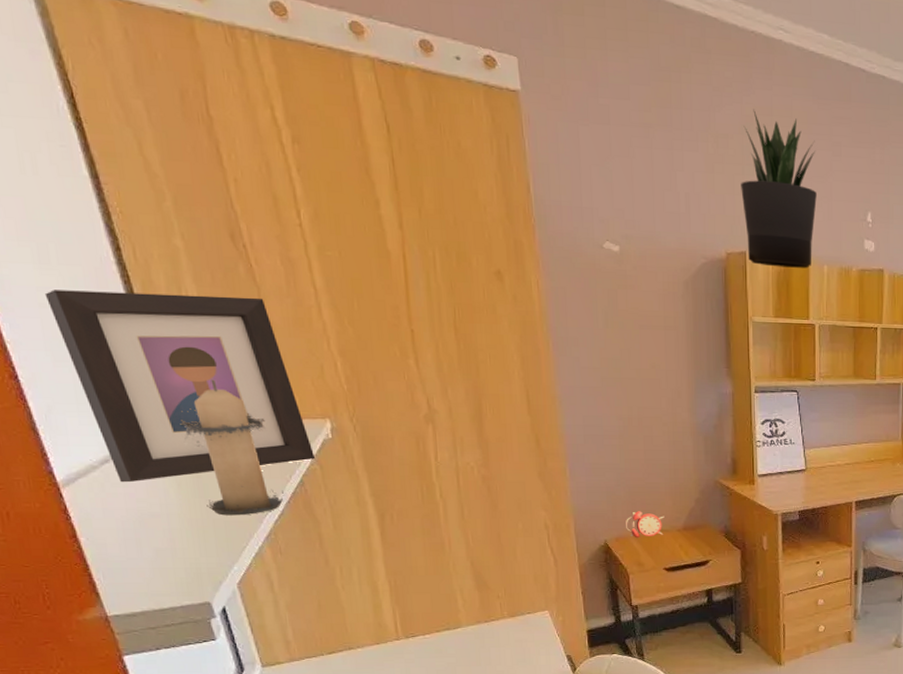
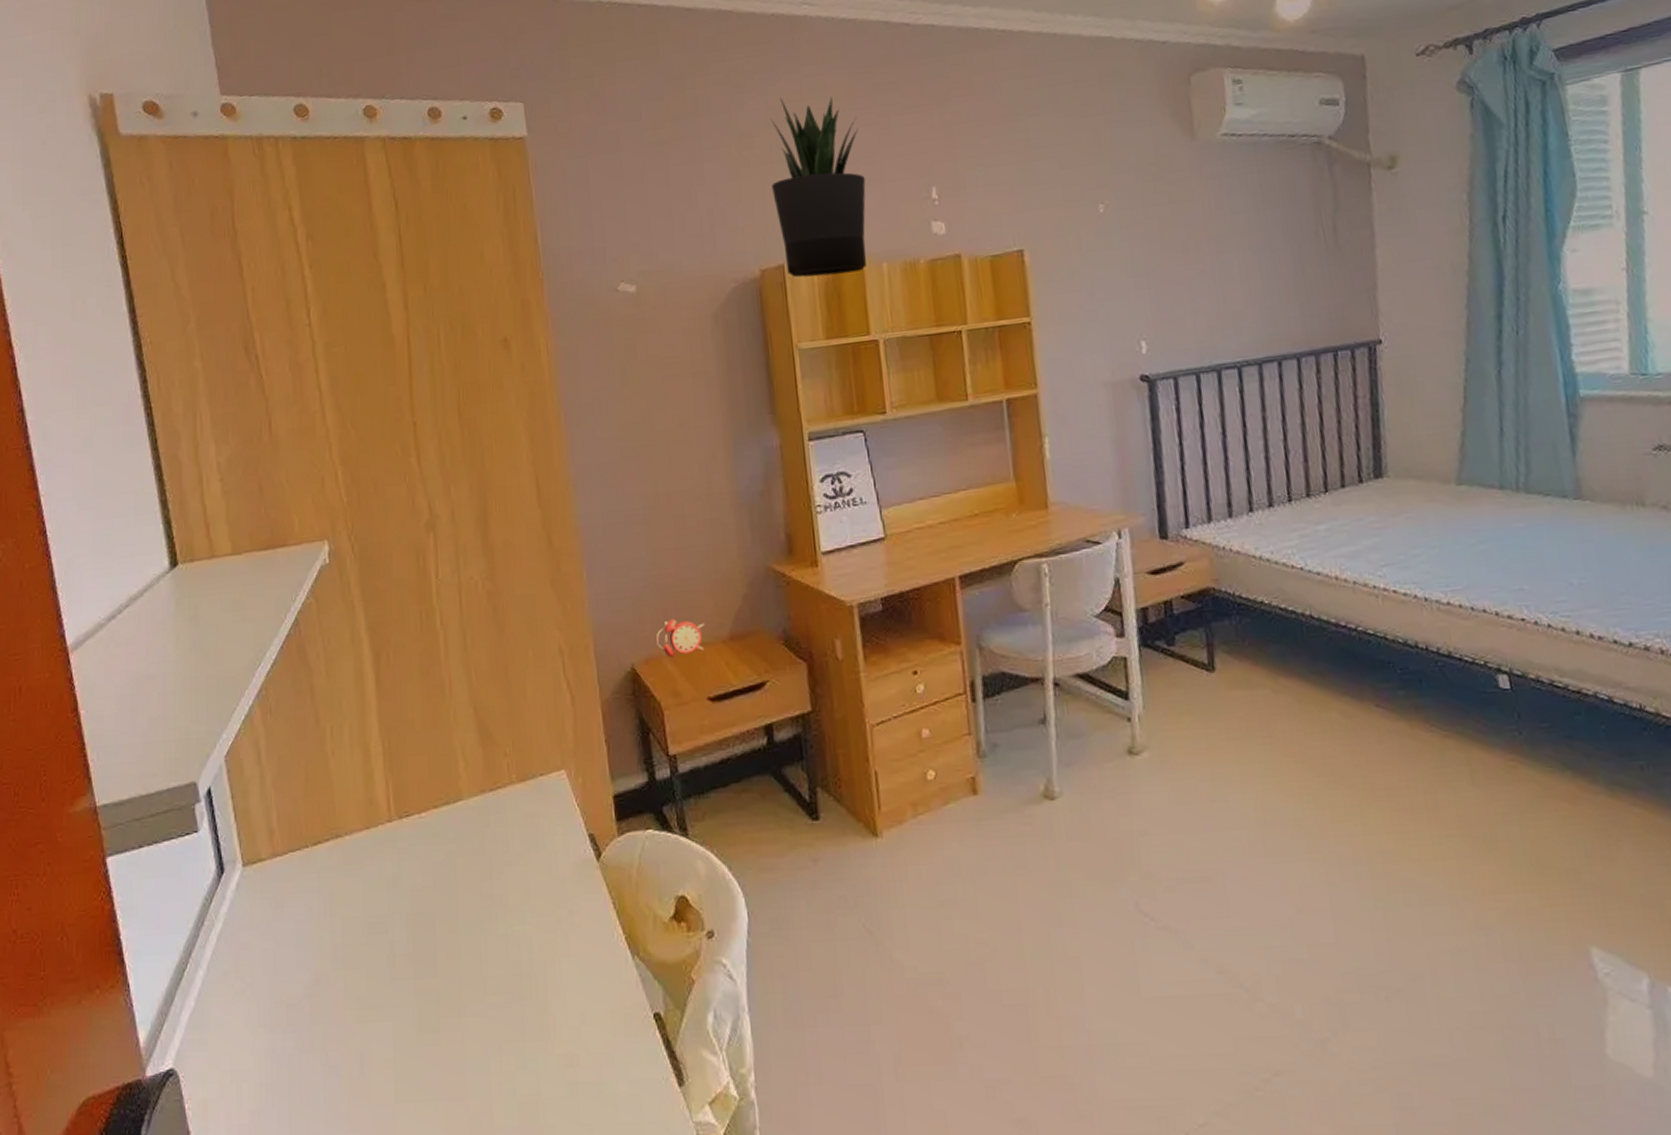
picture frame: present [44,290,316,483] -> none [78,410,312,641]
candle: present [180,379,285,516] -> none [185,509,279,671]

